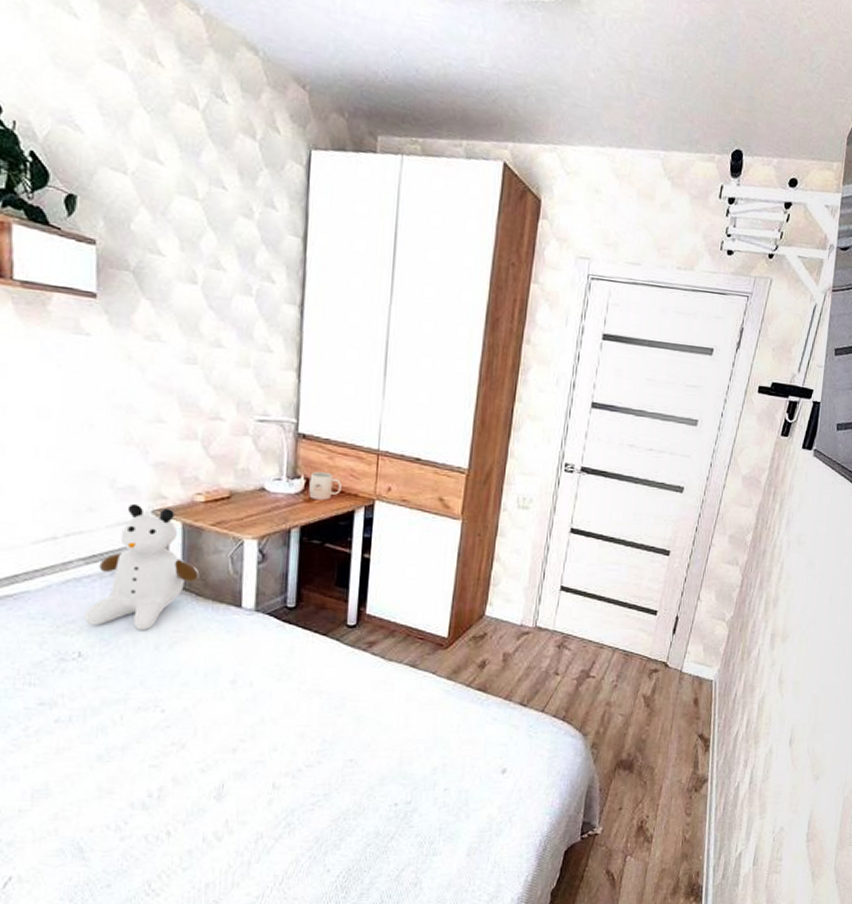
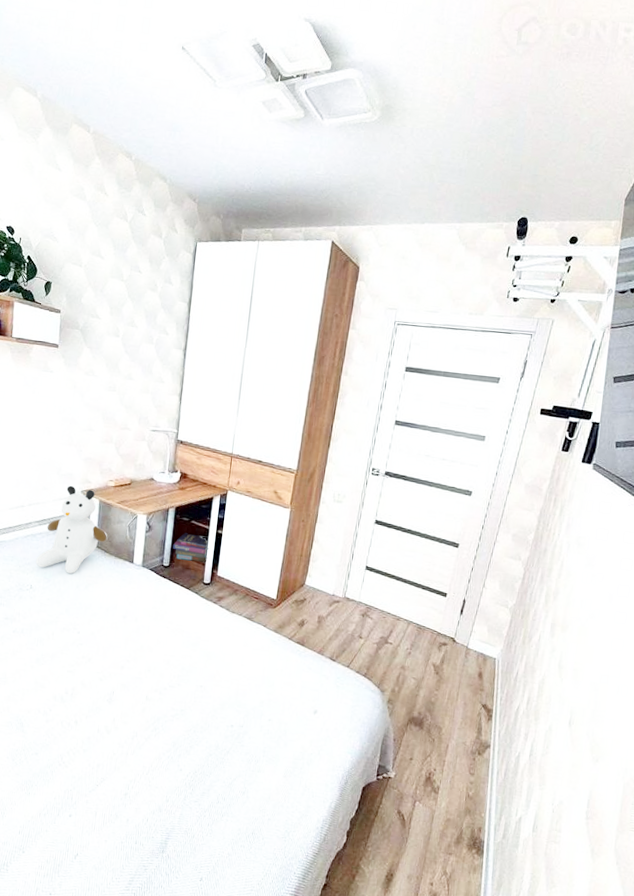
books: none [300,560,352,598] -> present [173,533,209,563]
mug: present [309,471,343,500] -> none [182,467,206,489]

